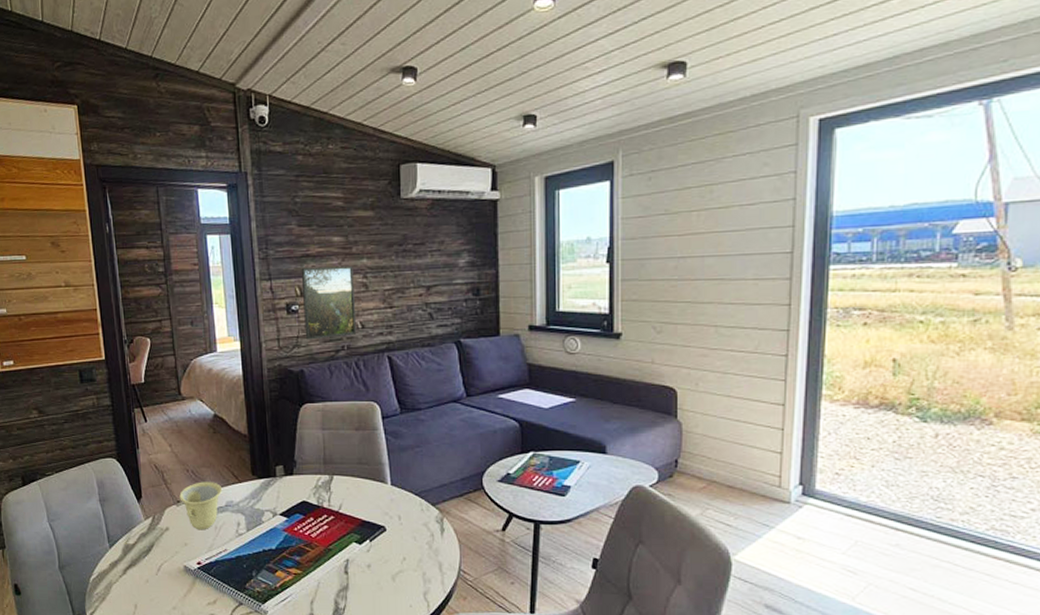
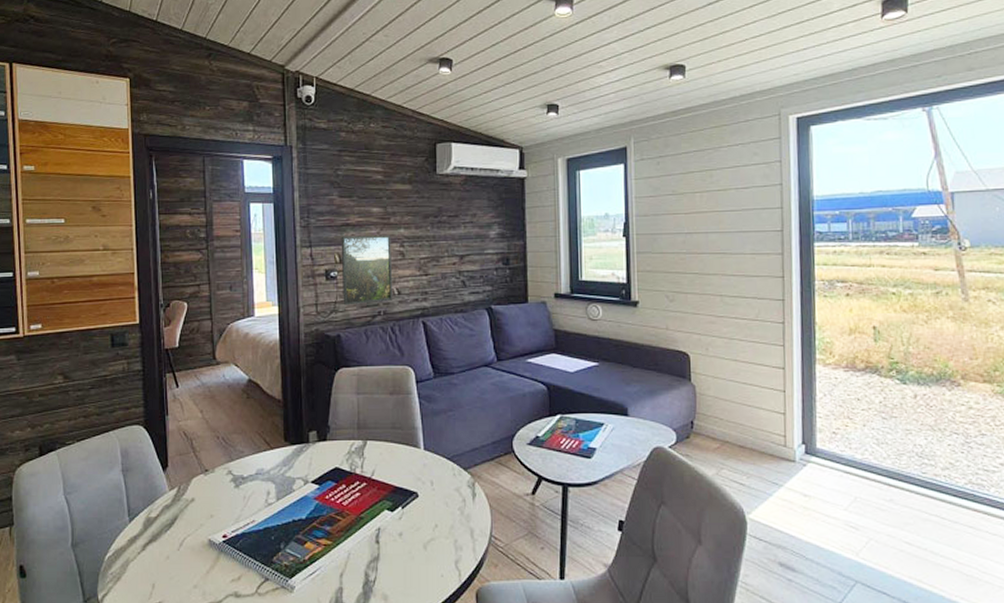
cup: present [179,481,223,530] -> none [208,449,253,501]

